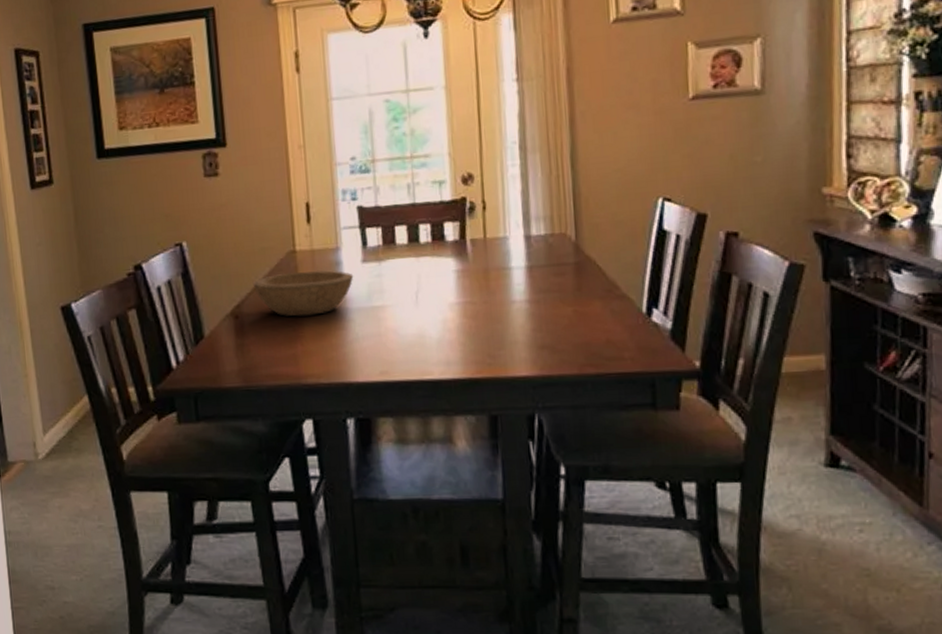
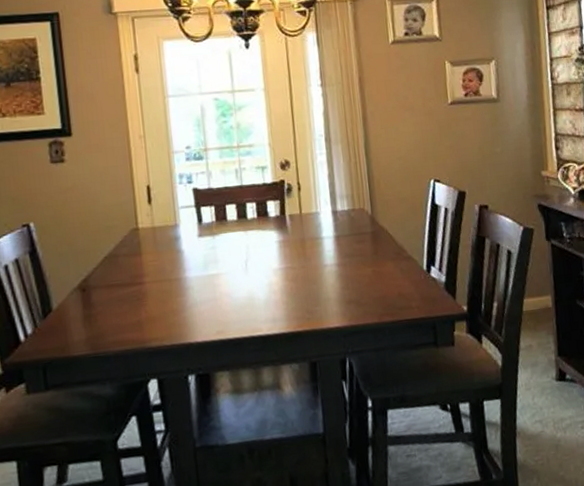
bowl: present [252,270,354,317] -> none [98,245,192,287]

